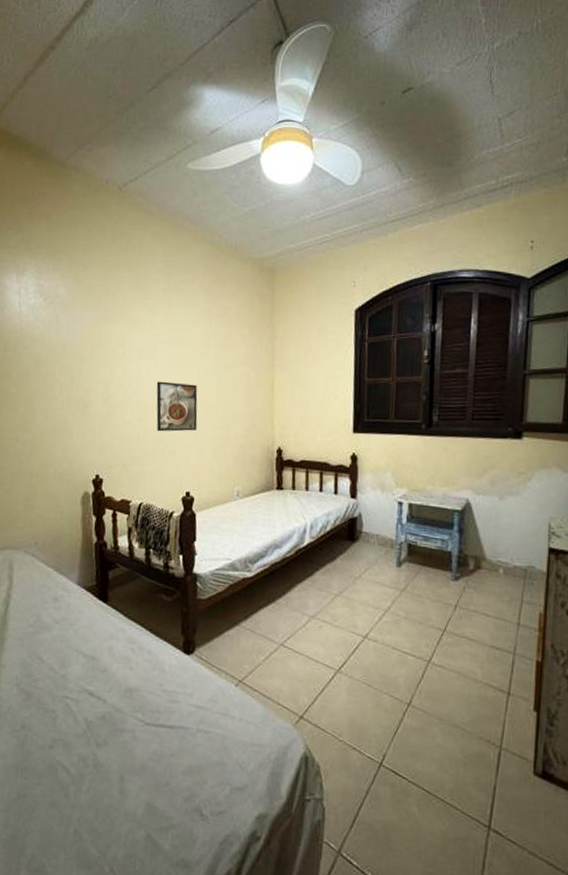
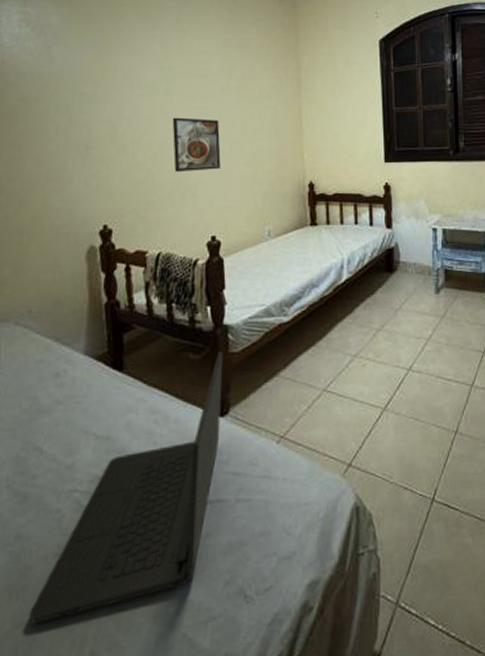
laptop: none [29,597,192,799] -> present [29,351,224,624]

